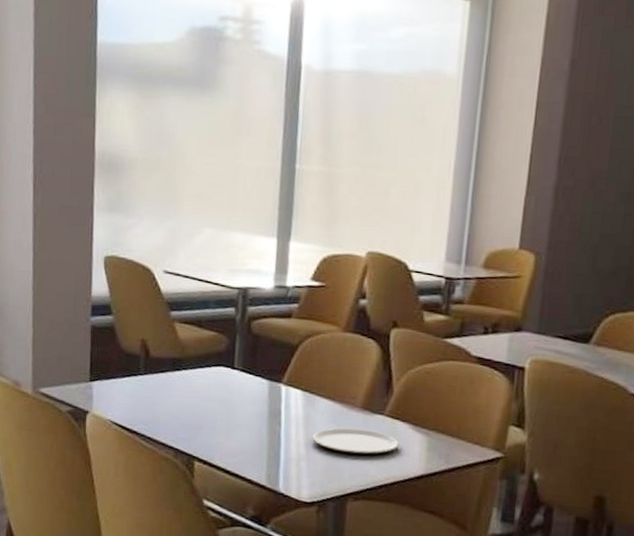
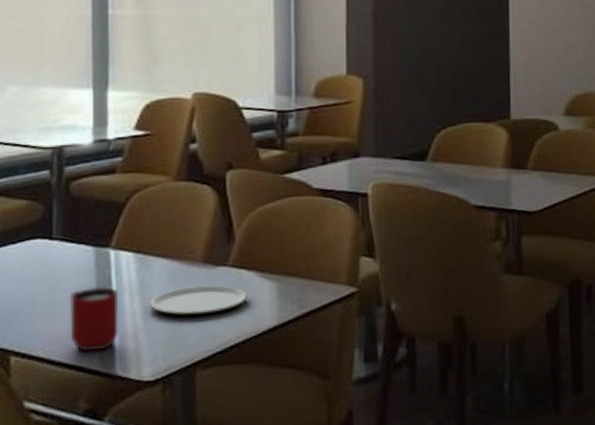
mug: none [244,414,287,470] -> present [69,286,119,352]

